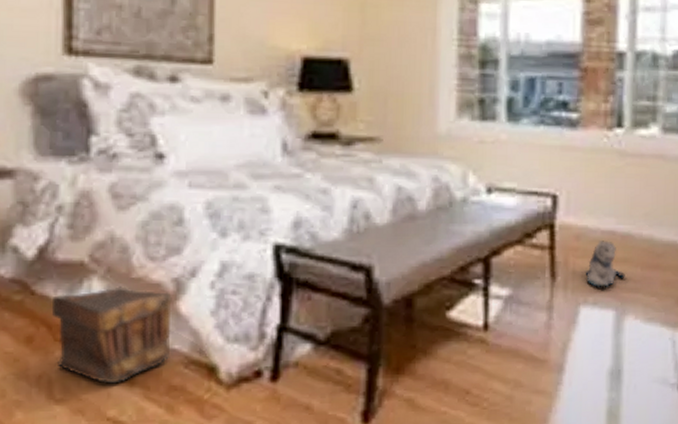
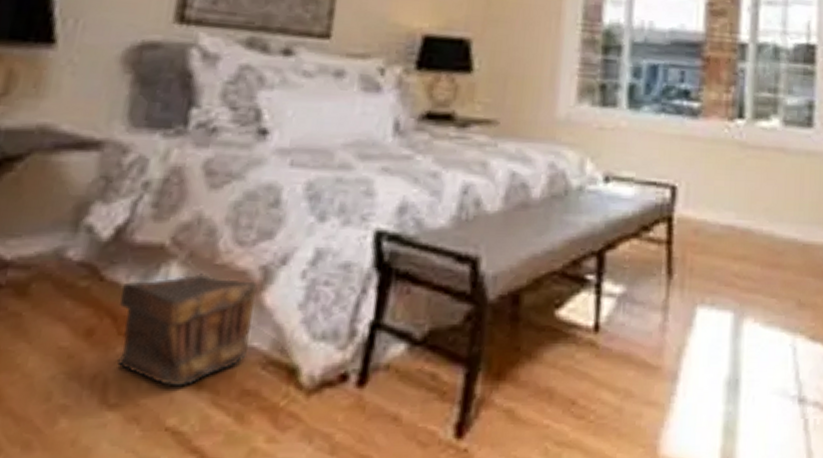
plush toy: present [585,240,625,287] -> none [703,236,745,287]

